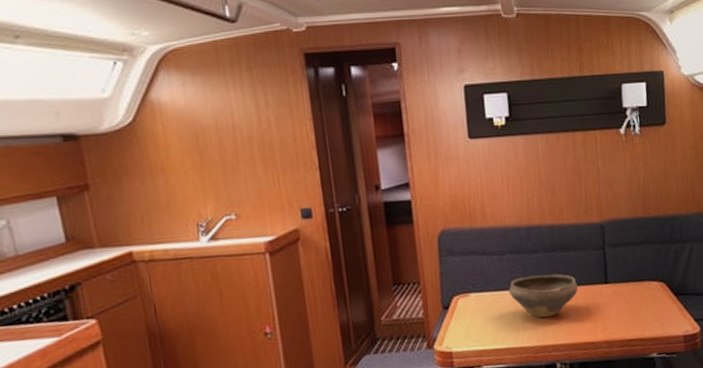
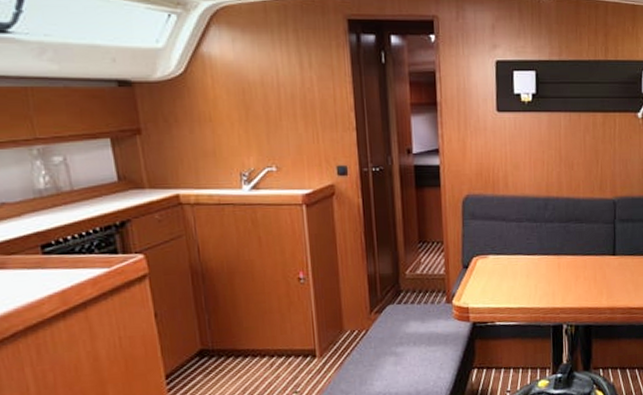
bowl: present [508,274,578,318] -> none [524,243,588,283]

